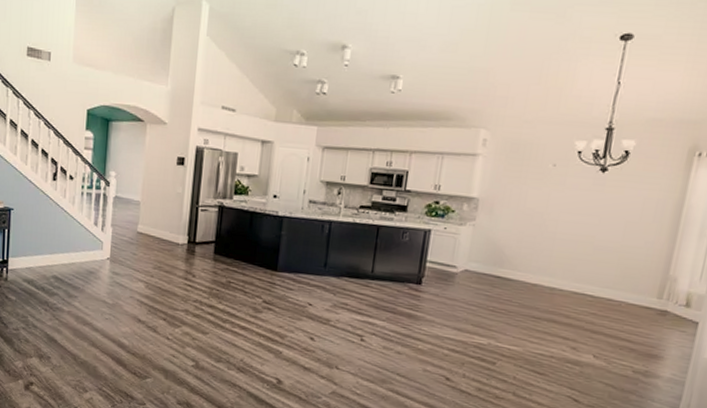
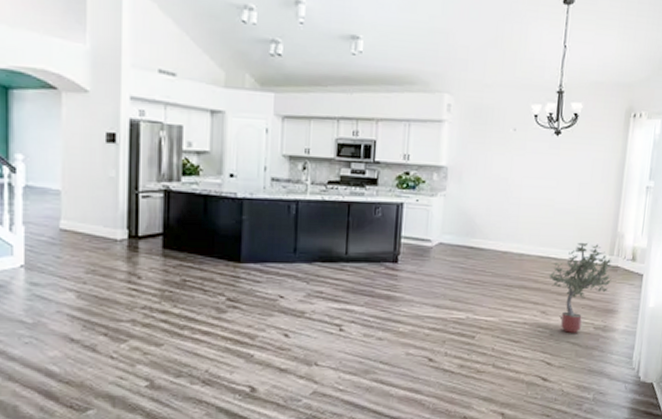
potted tree: none [582,283,664,374] -> present [548,243,615,333]

